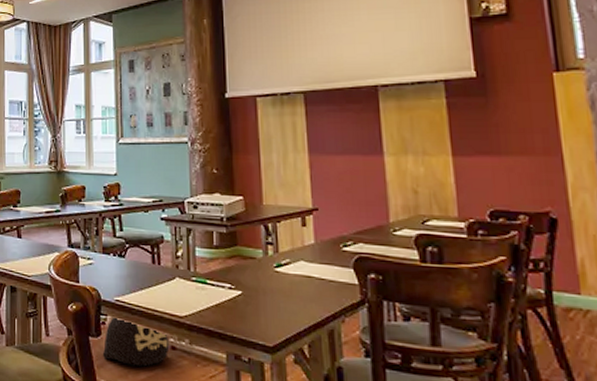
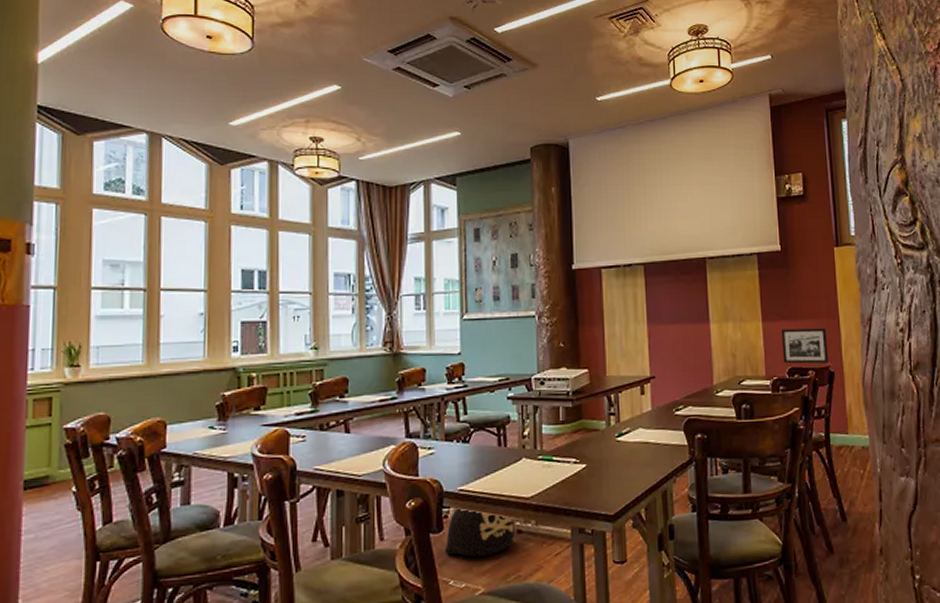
picture frame: none [478,165,548,208] -> present [781,328,829,364]

